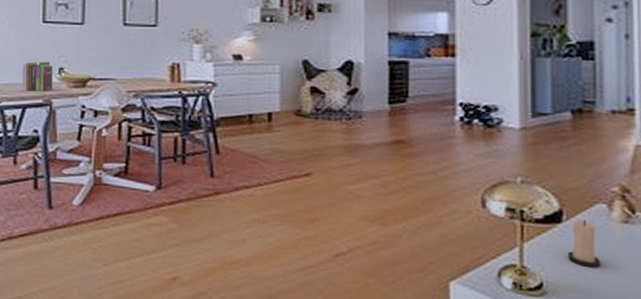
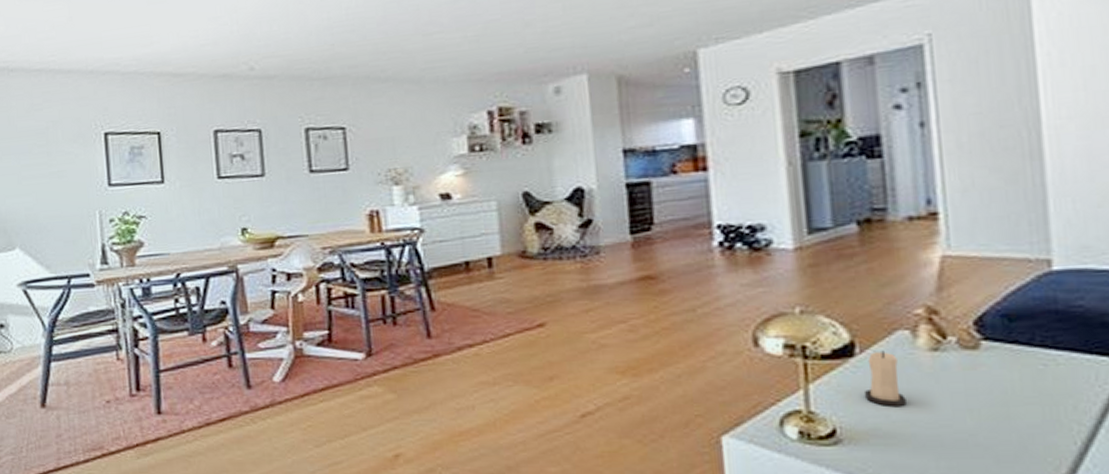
books: present [21,61,53,91] -> none [199,222,238,259]

